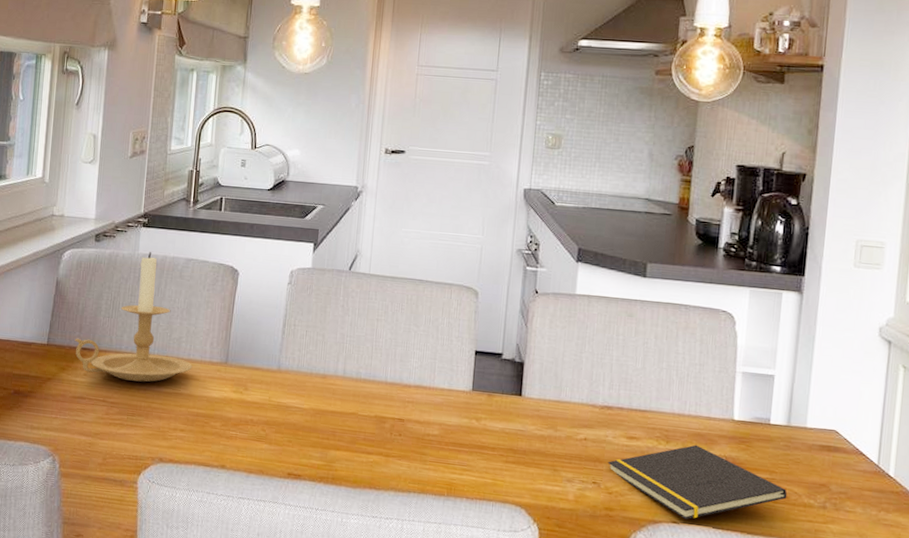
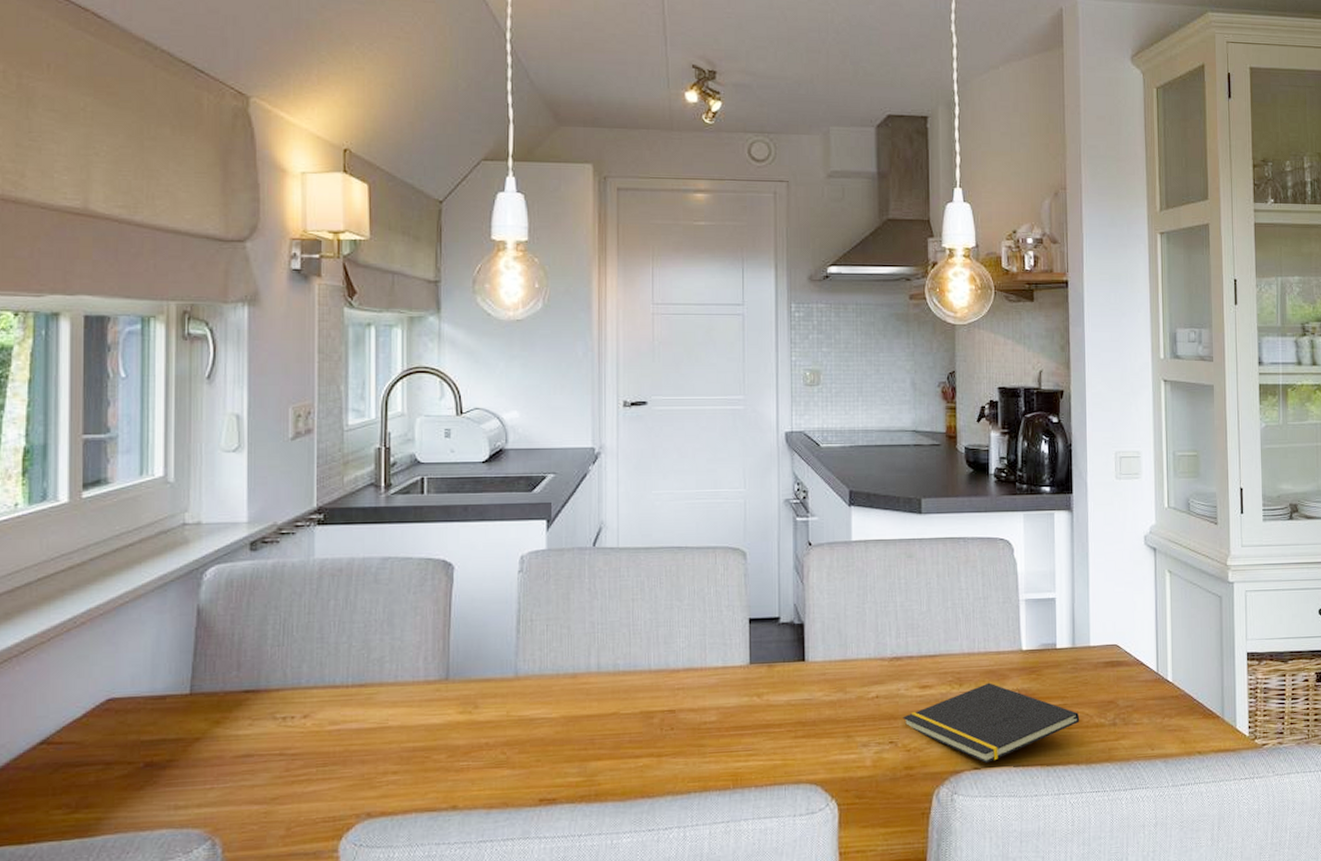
candle holder: present [75,252,193,382] -> none [231,555,402,723]

